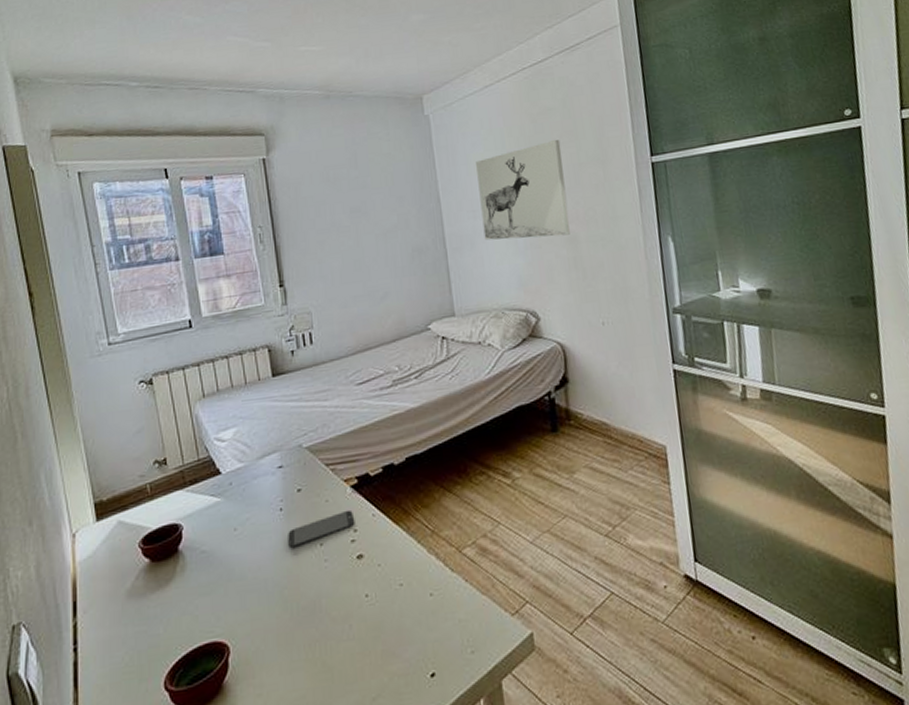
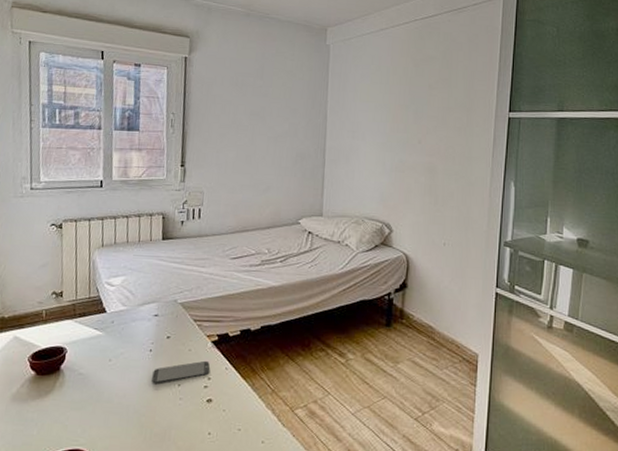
wall art: present [476,140,570,241] -> none [358,84,436,166]

